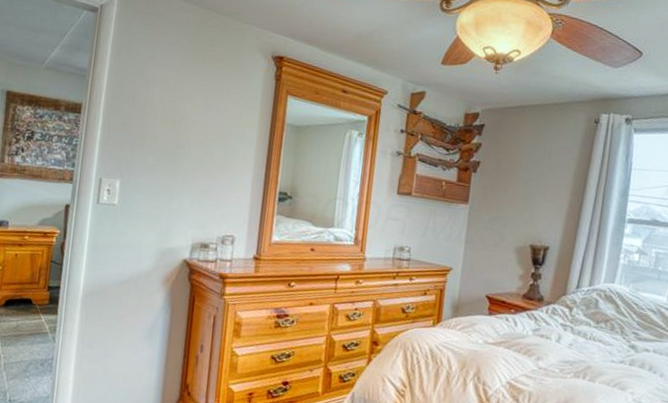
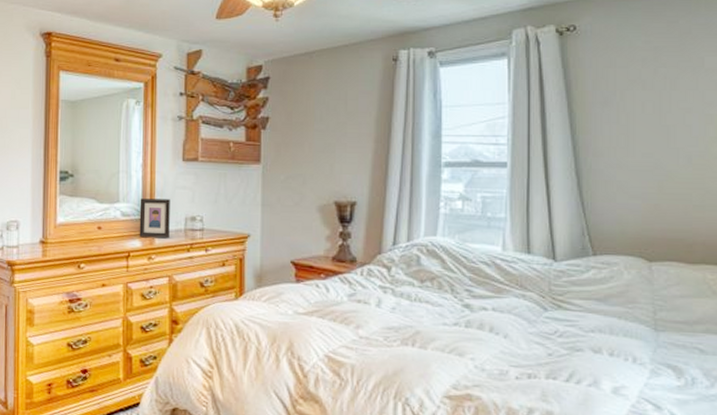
picture frame: none [349,225,382,266] -> present [139,198,170,239]

